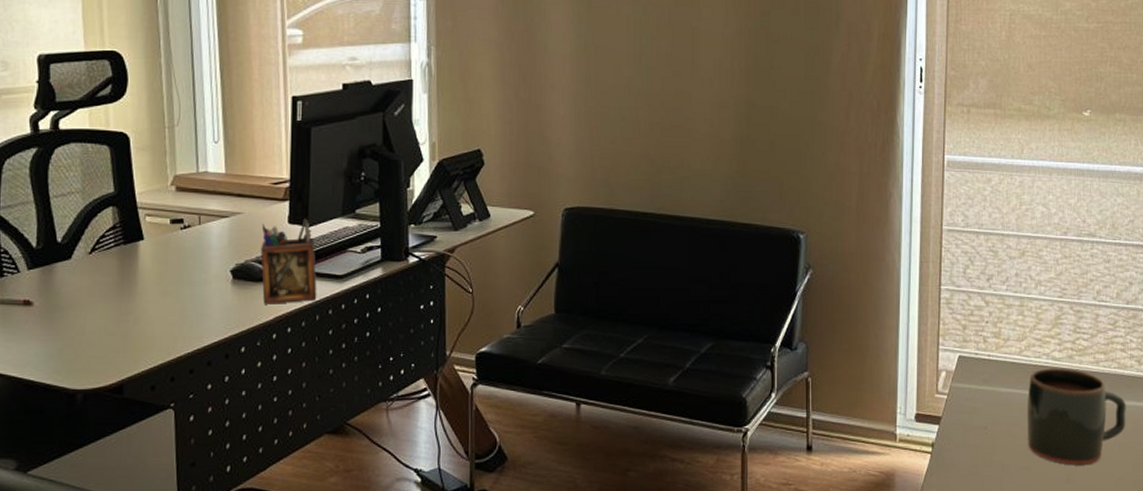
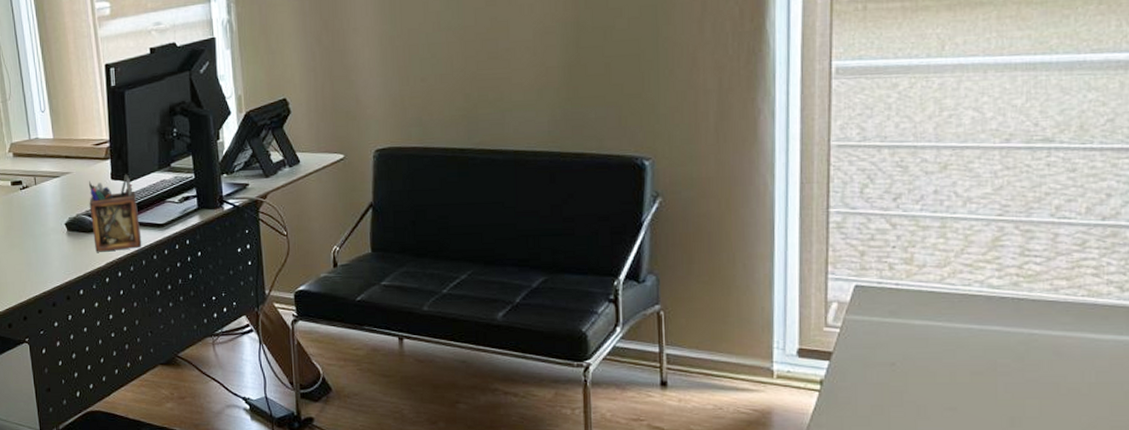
mug: present [1026,367,1126,466] -> none [951,296,1100,408]

